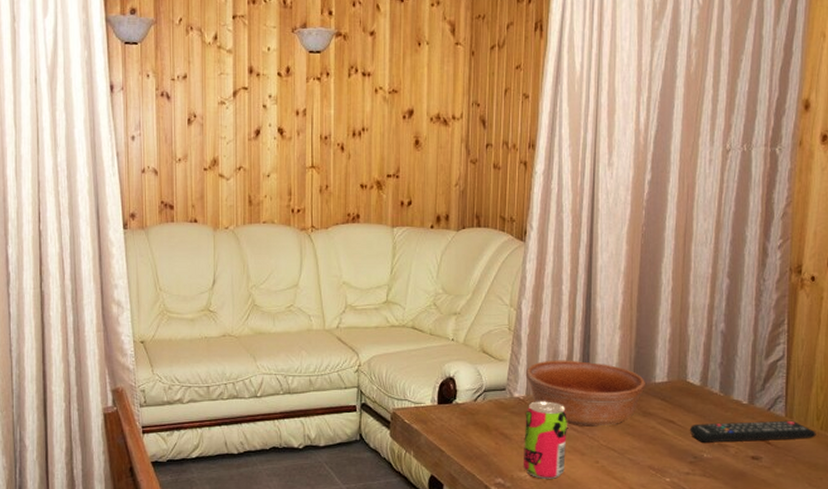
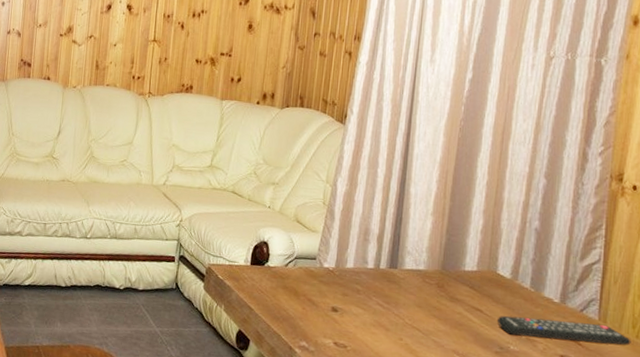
beverage can: present [524,401,567,479] -> none [328,273,374,350]
bowl: present [525,360,647,427] -> none [336,236,456,306]

